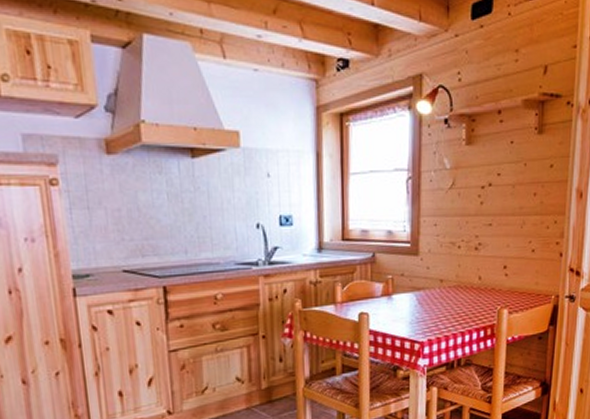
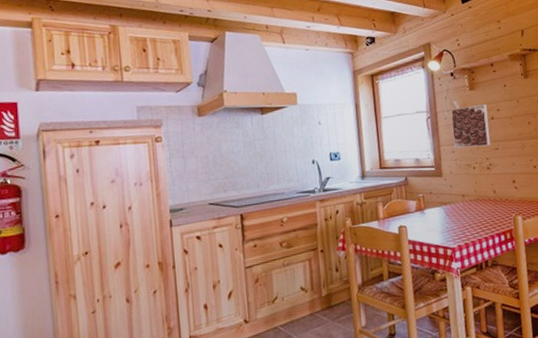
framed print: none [438,164,486,221] -> present [450,103,491,149]

